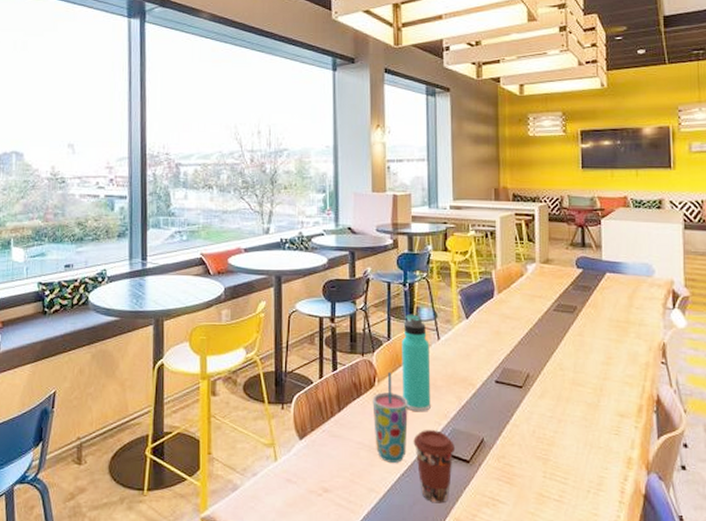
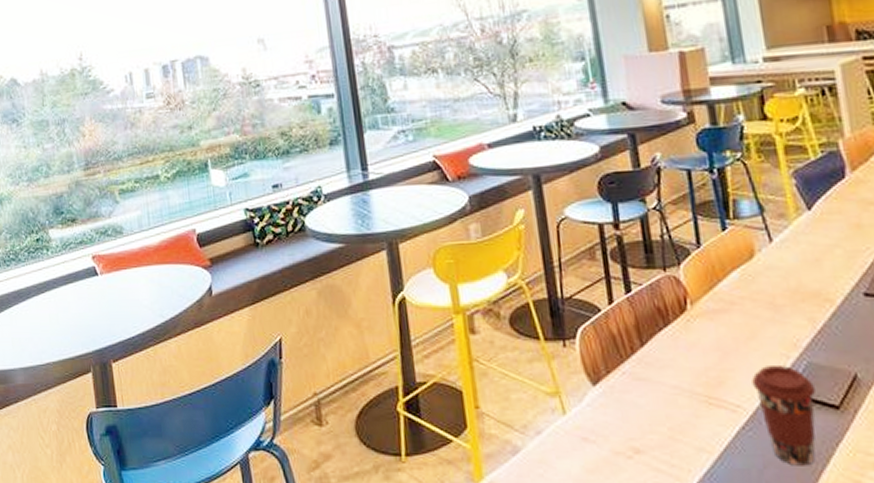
cup: present [372,373,408,463] -> none [686,291,745,412]
thermos bottle: present [402,314,431,412] -> none [717,209,772,342]

